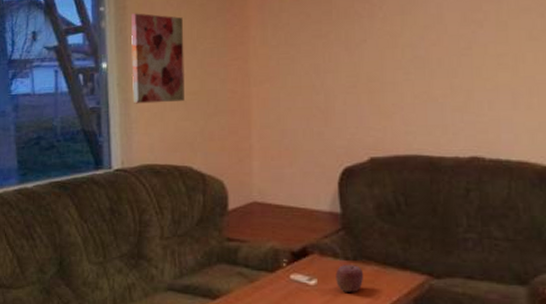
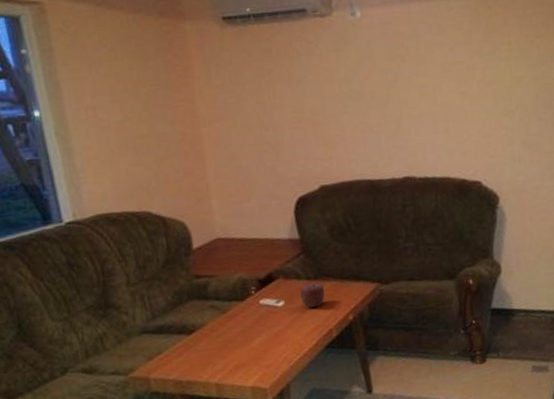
wall art: present [130,13,184,104] -> none [59,55,133,153]

